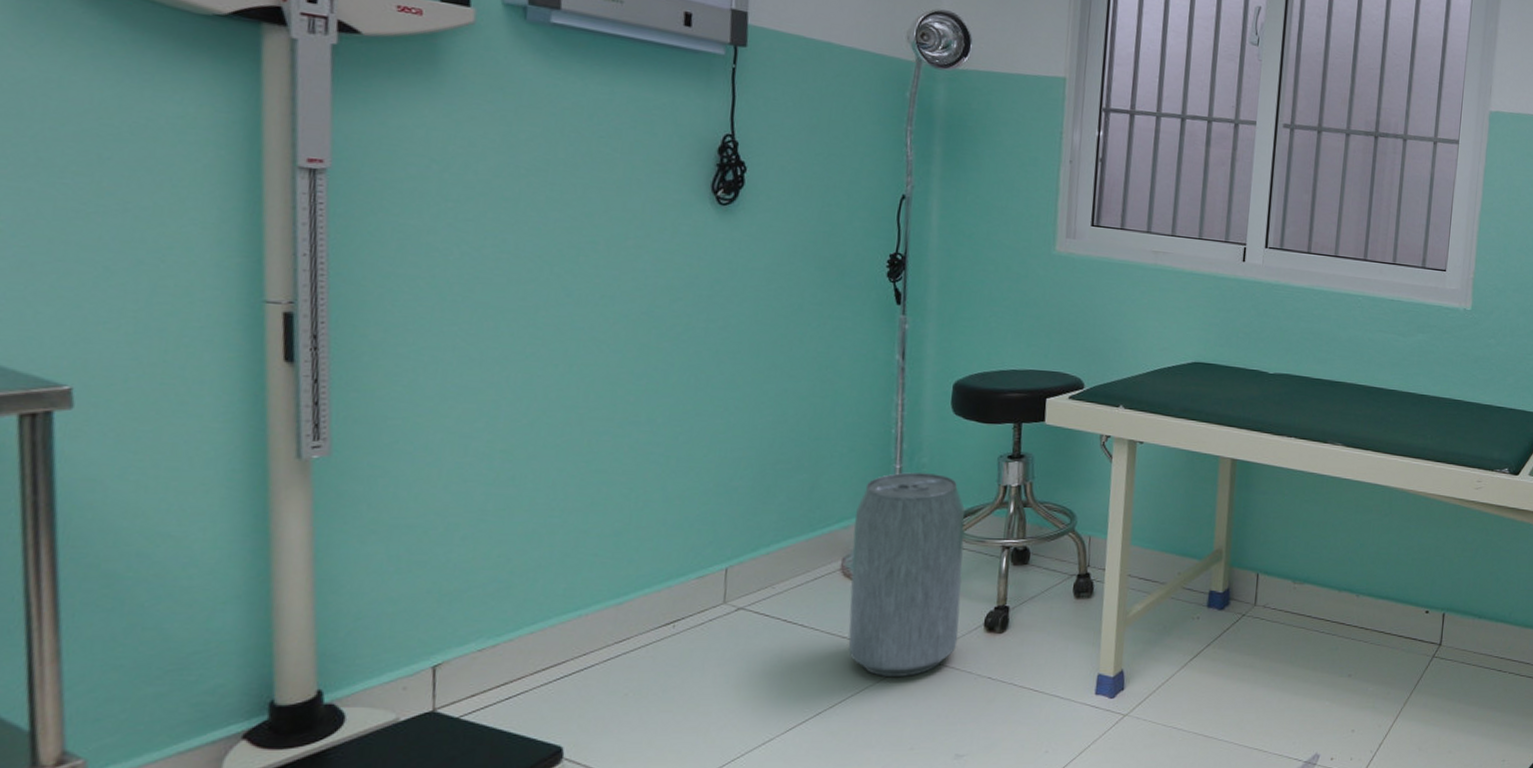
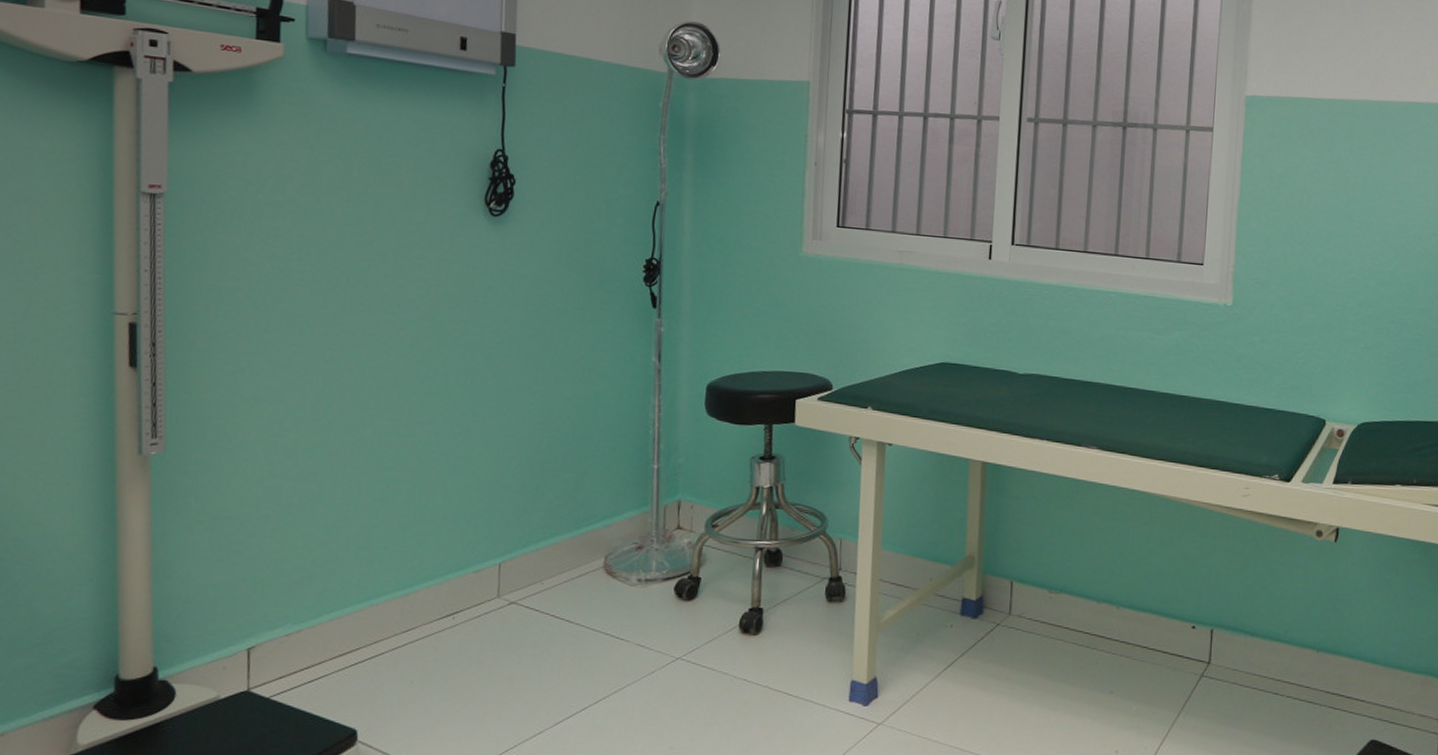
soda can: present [848,472,965,678] -> none [611,472,720,676]

